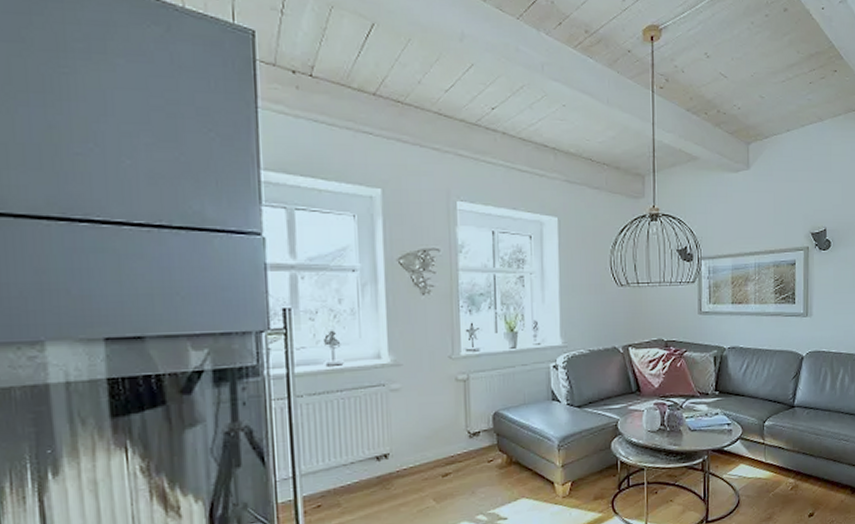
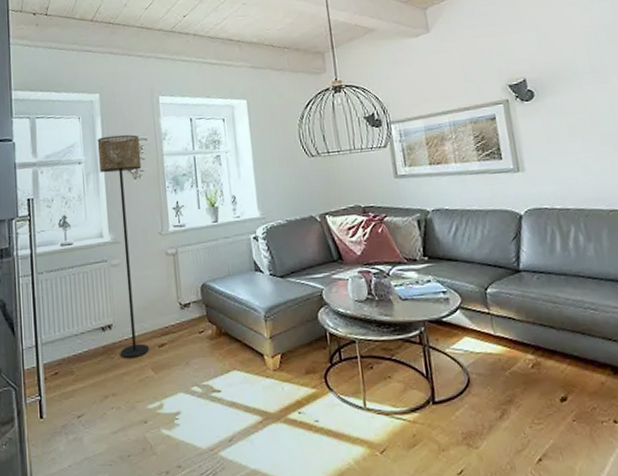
floor lamp: none [377,241,432,488] -> present [97,134,149,358]

